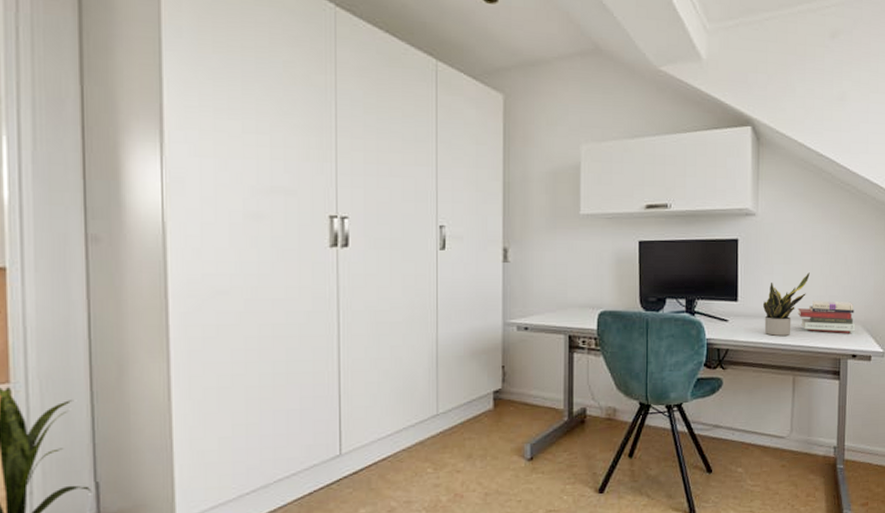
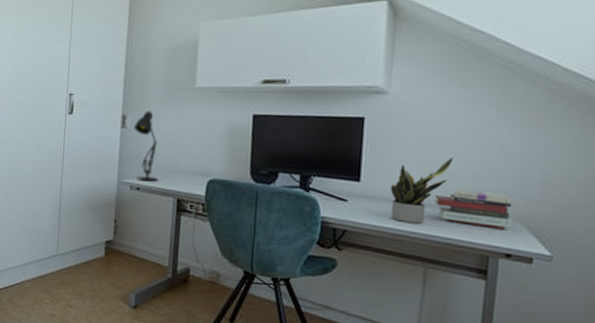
desk lamp: none [517,241,548,320] -> present [133,110,159,182]

